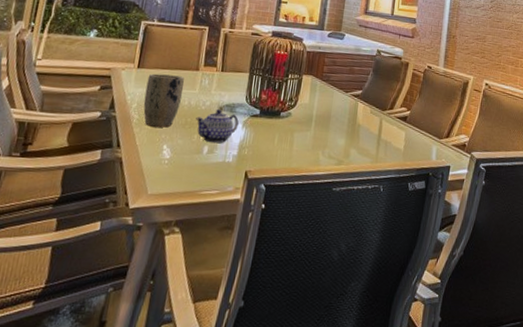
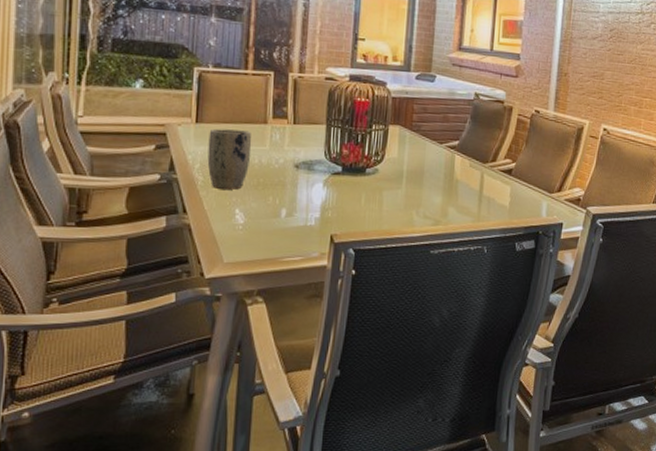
teapot: present [195,108,239,143] -> none [269,166,319,205]

